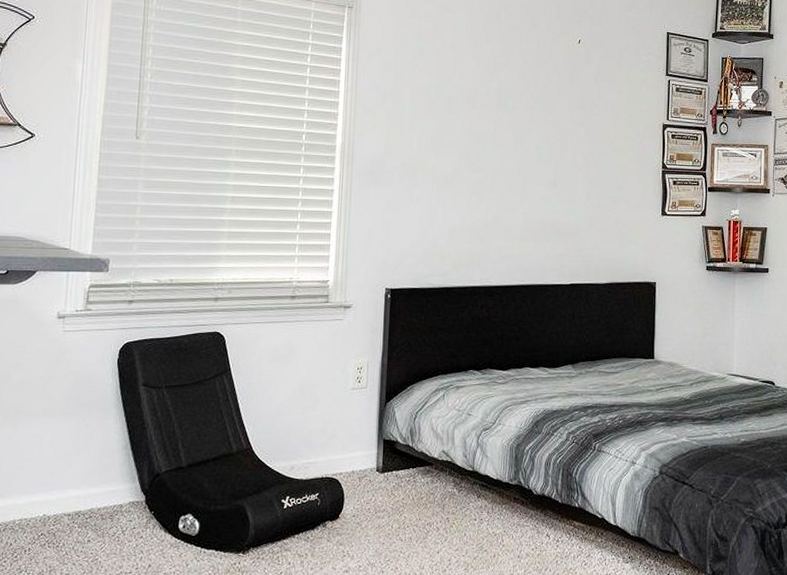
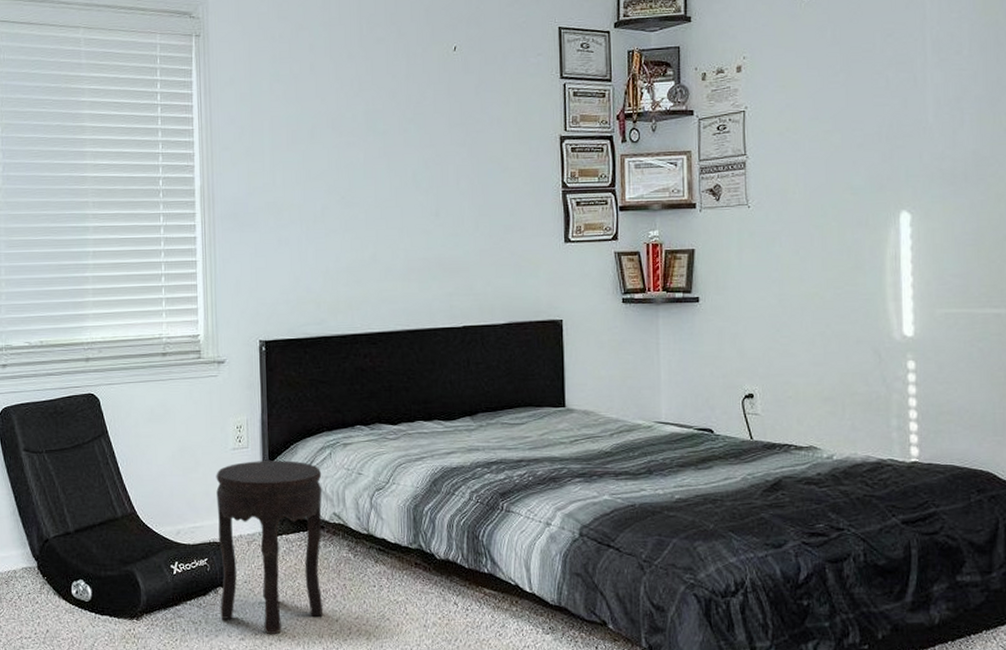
side table: none [327,401,434,566] -> present [216,460,324,634]

